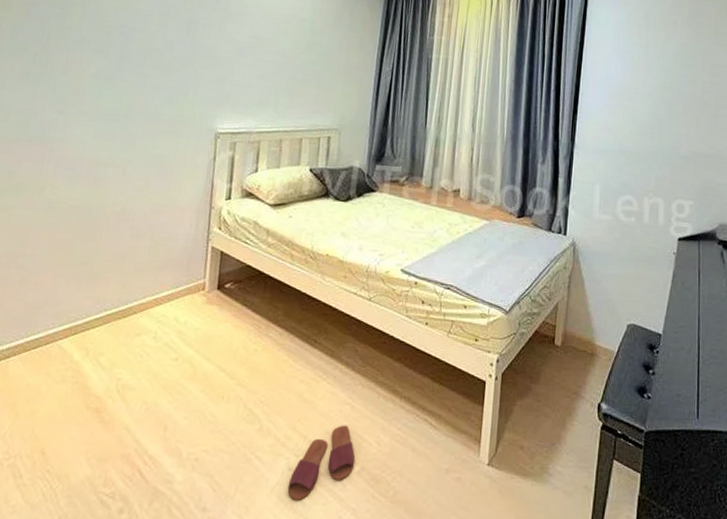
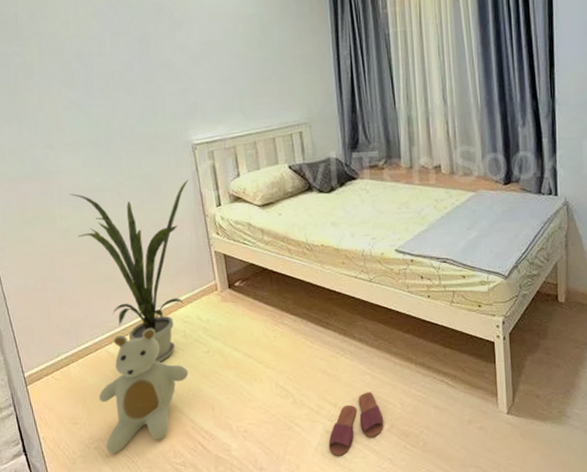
stuffed bear: none [22,324,149,475] -> present [98,328,189,454]
house plant: none [65,165,203,366] -> present [70,180,189,362]

